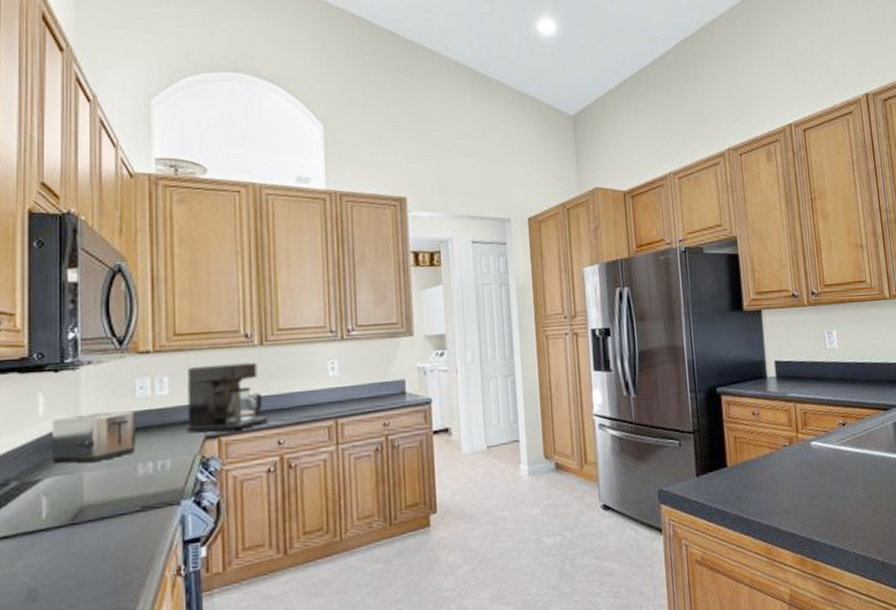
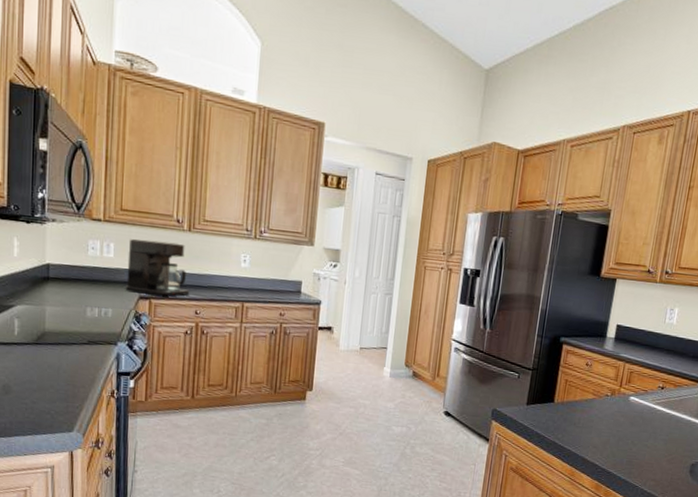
toaster: present [51,411,136,465] -> none [22,260,88,301]

